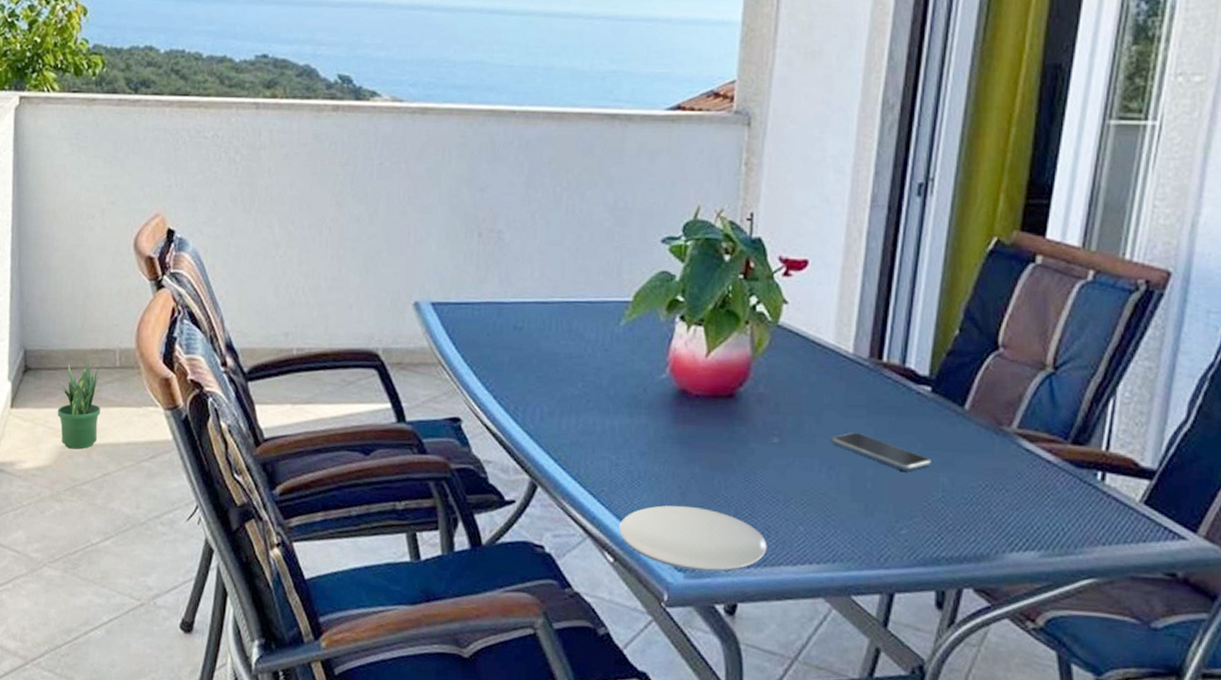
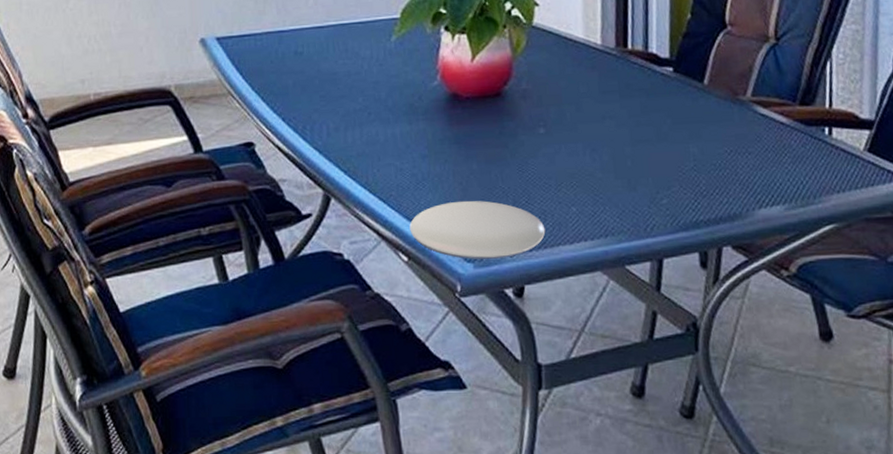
mobile phone: present [831,432,931,471] -> none [590,115,681,146]

